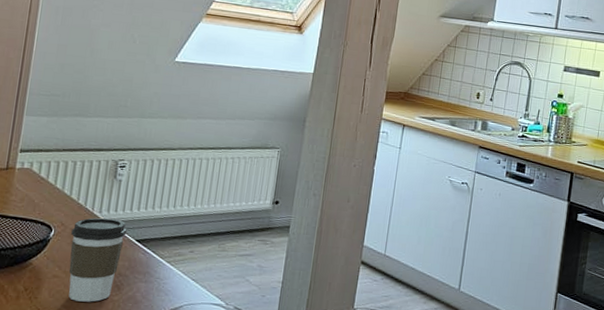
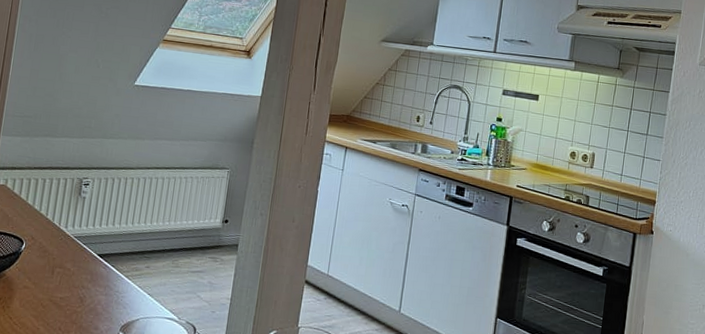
coffee cup: present [69,217,127,302] -> none [37,232,90,313]

